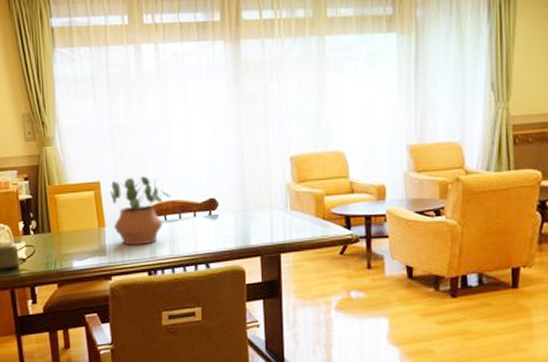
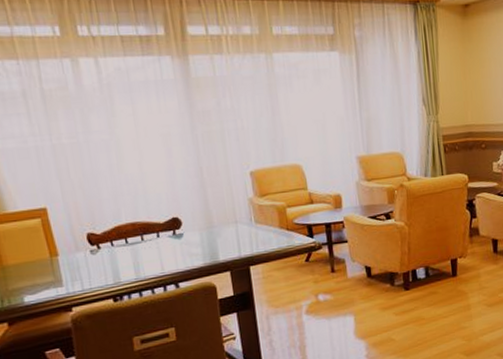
potted plant: present [110,176,172,245] -> none [59,199,131,273]

